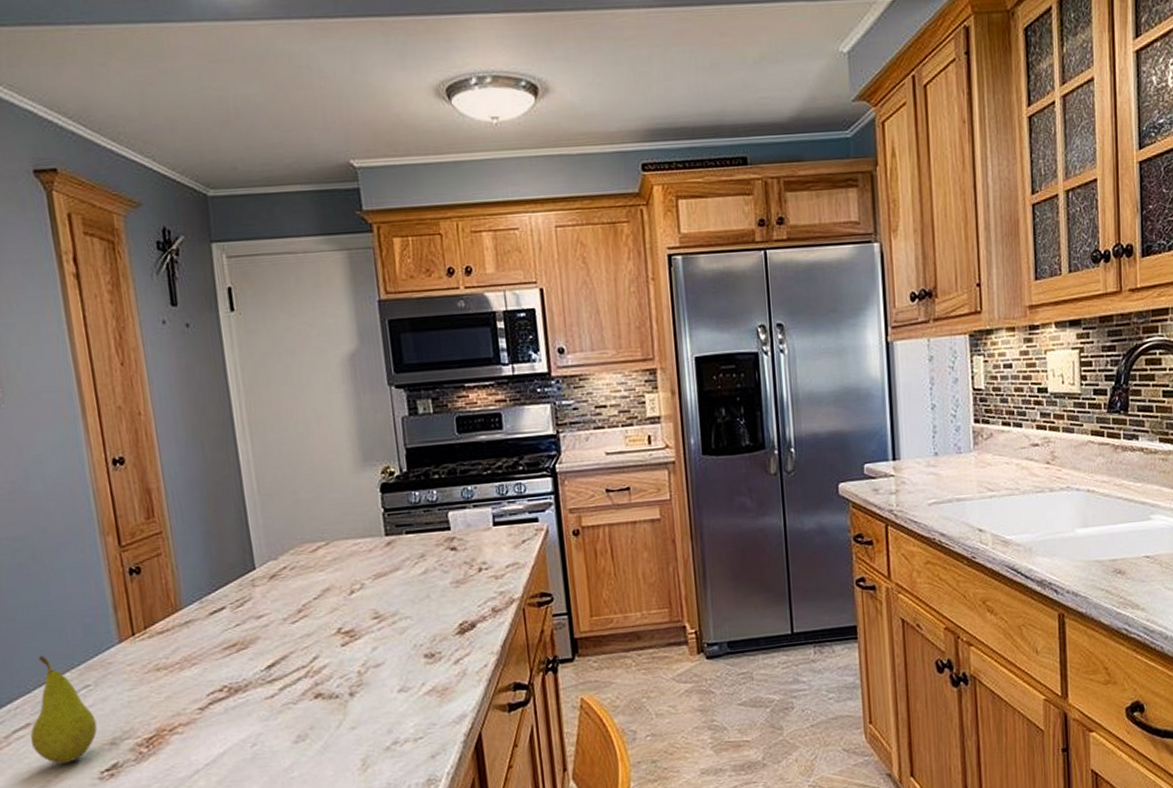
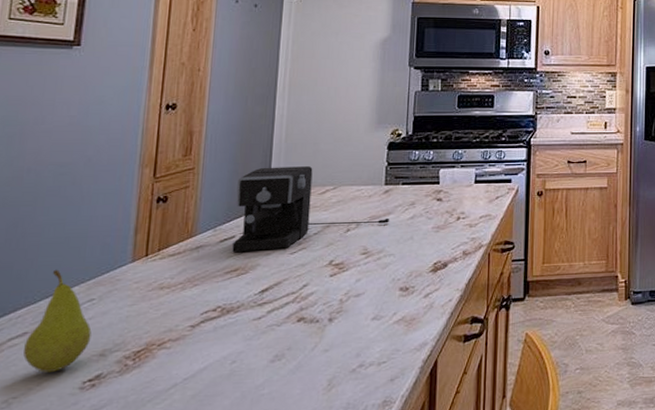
coffee maker: none [213,520,398,625] -> present [232,166,389,252]

